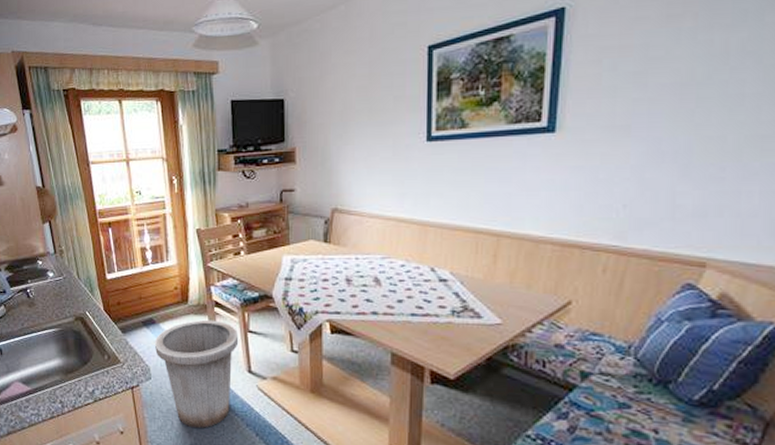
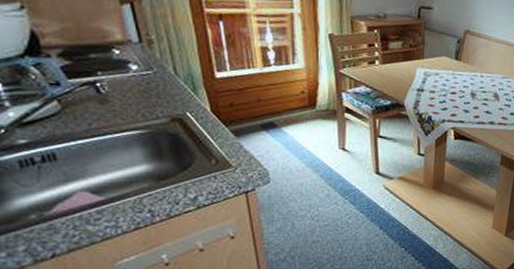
trash can: present [154,319,239,429] -> none [274,124,369,227]

